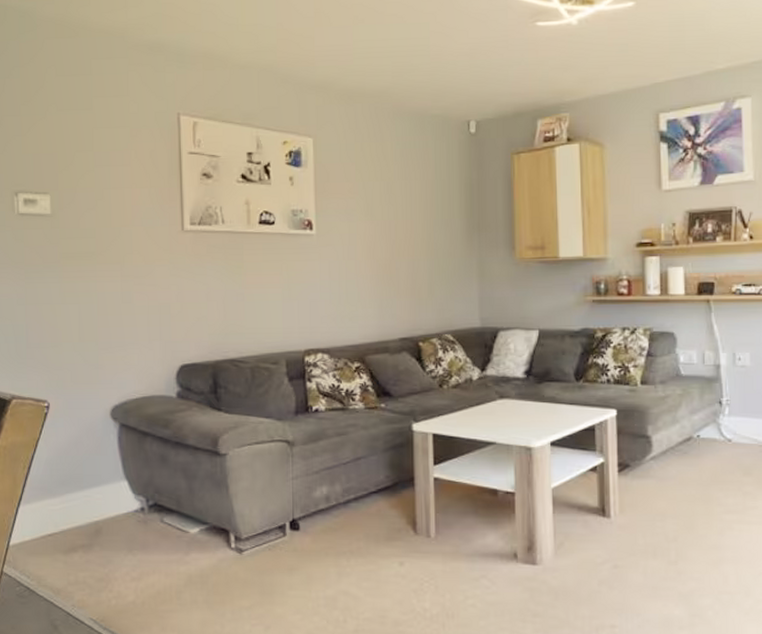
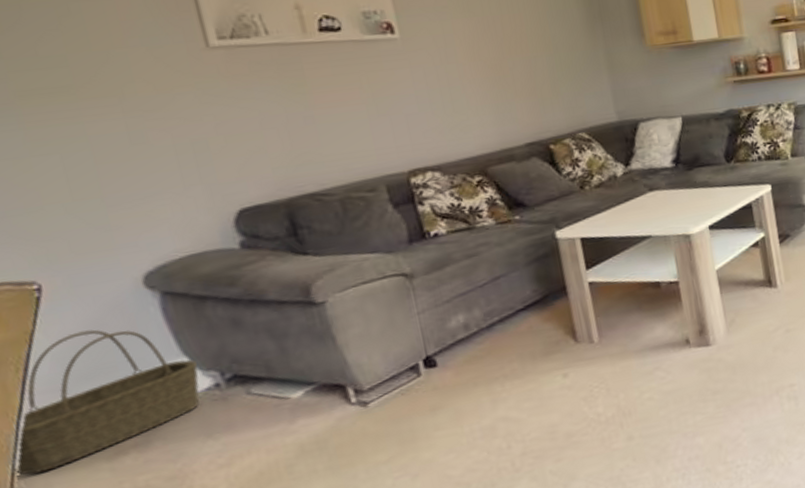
basket: none [9,445,132,552] -> present [14,329,200,475]

